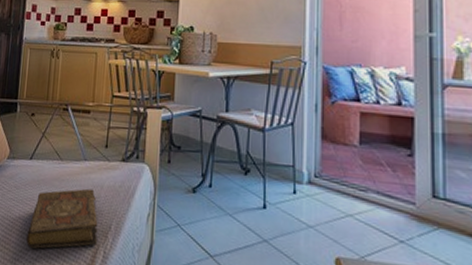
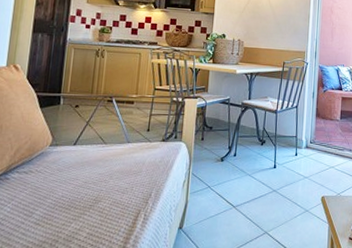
book: present [26,188,98,249] -> none [70,165,140,221]

